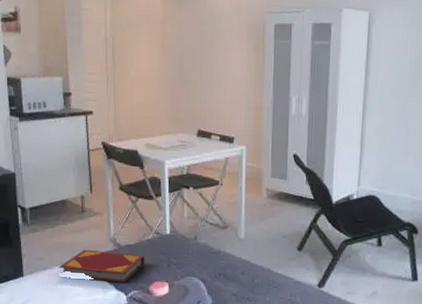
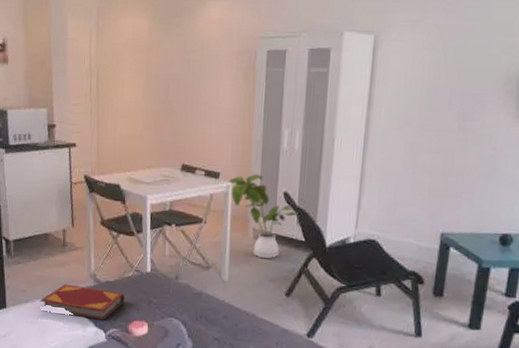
house plant: none [240,138,307,217] -> present [226,173,298,259]

